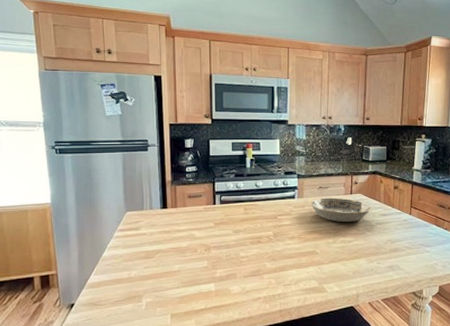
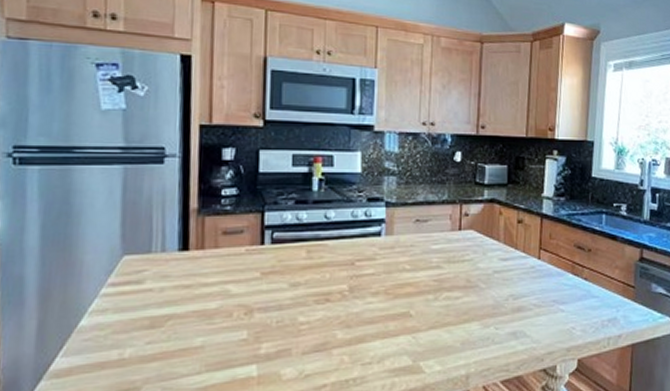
bowl: present [311,198,371,222] -> none [404,235,487,270]

